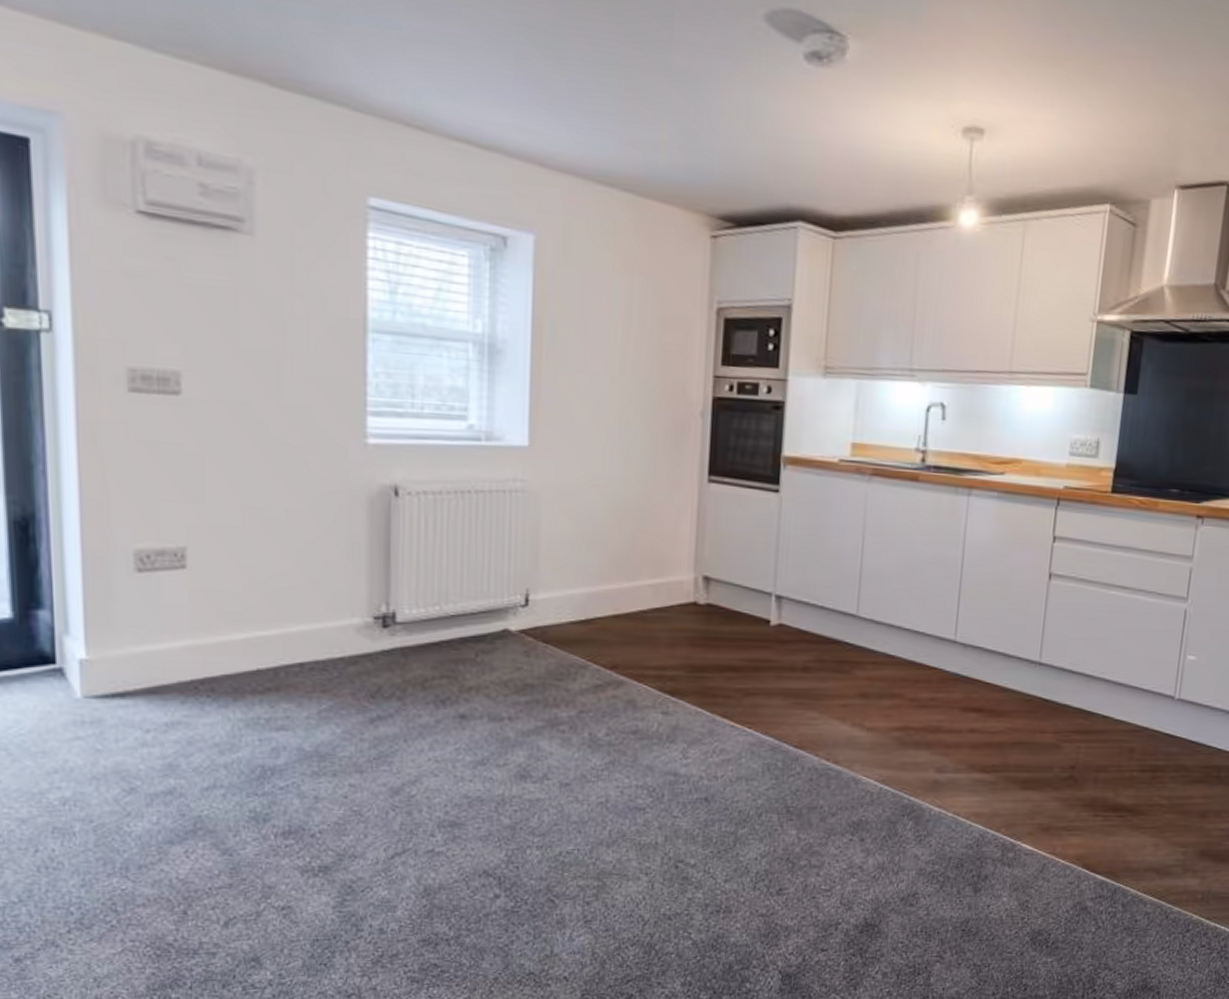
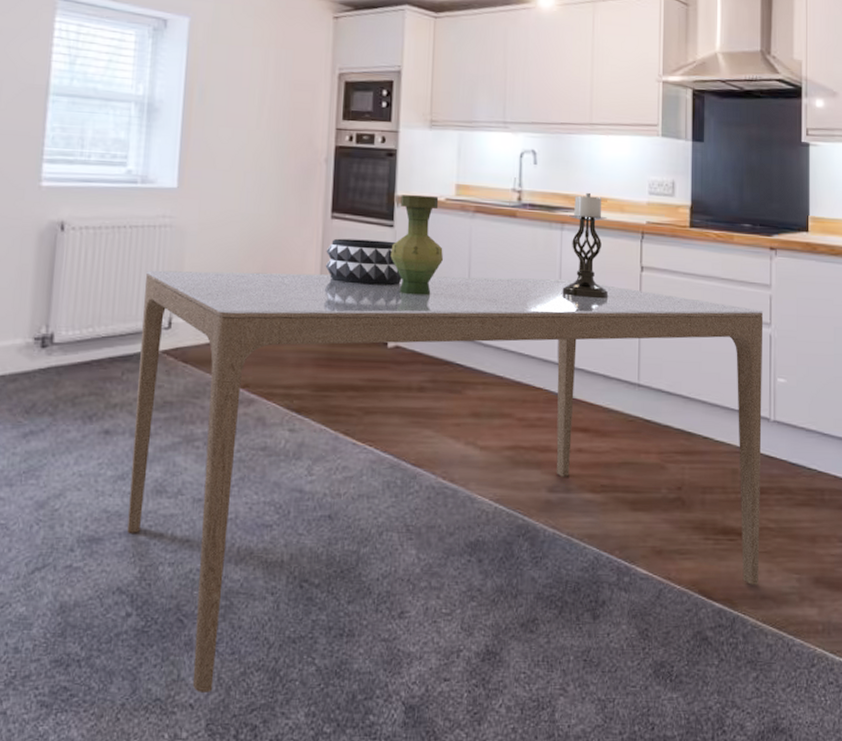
dining table: none [491,541,1181,966] -> present [127,270,764,692]
decorative bowl: none [701,505,788,558] -> present [325,238,402,286]
vase: none [775,455,835,569] -> present [390,195,443,296]
candle holder: none [964,452,1020,572] -> present [562,192,609,299]

